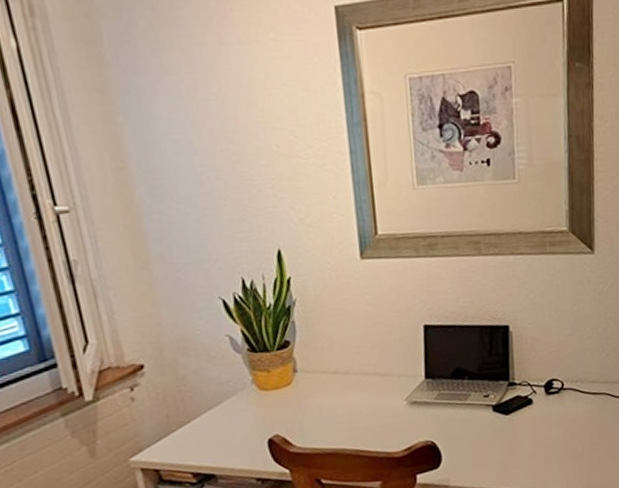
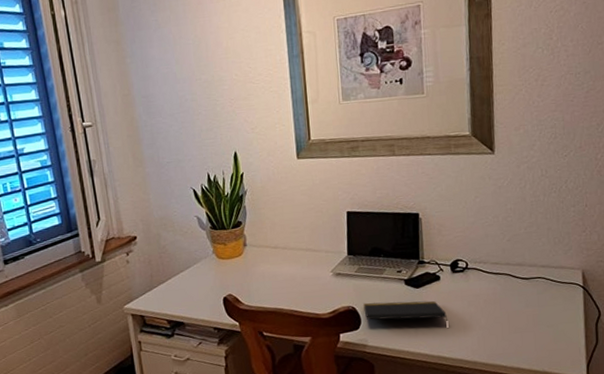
notepad: none [444,429,542,456] -> present [363,301,448,321]

